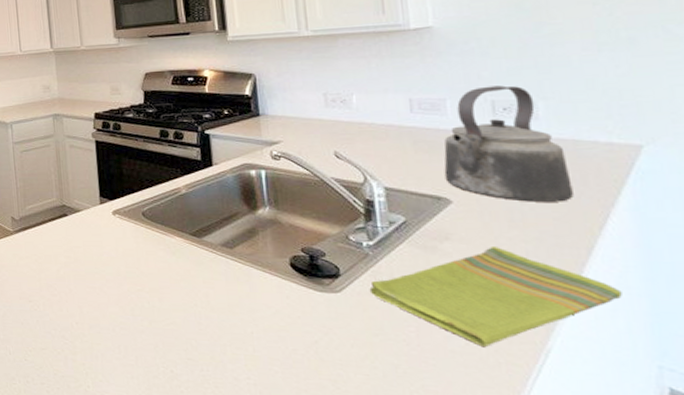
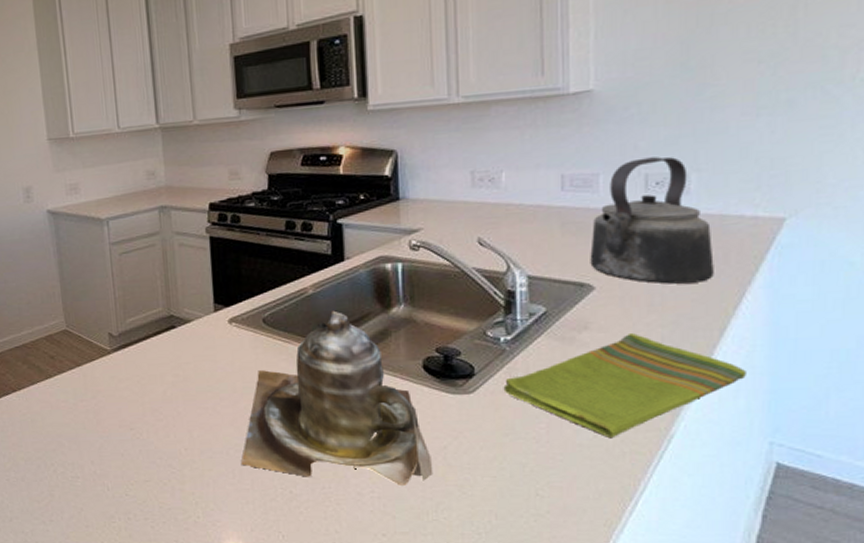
teapot: none [125,209,307,375] -> present [240,310,433,486]

